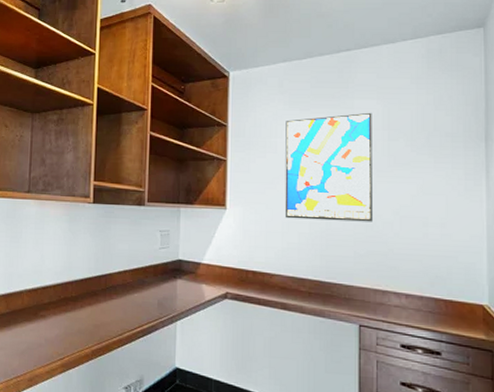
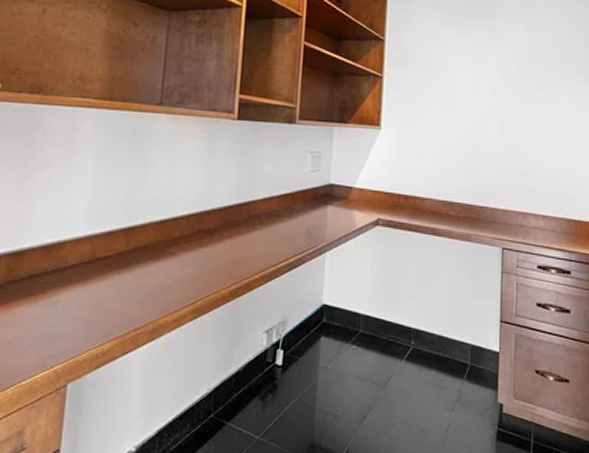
wall art: present [284,112,374,222] -> none [437,35,519,145]

